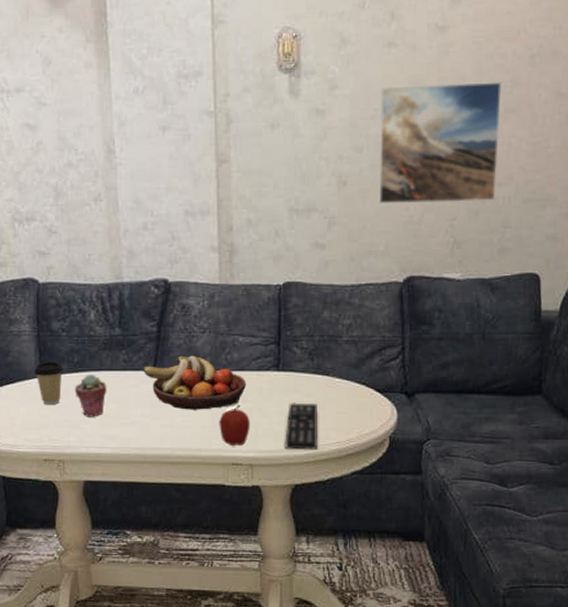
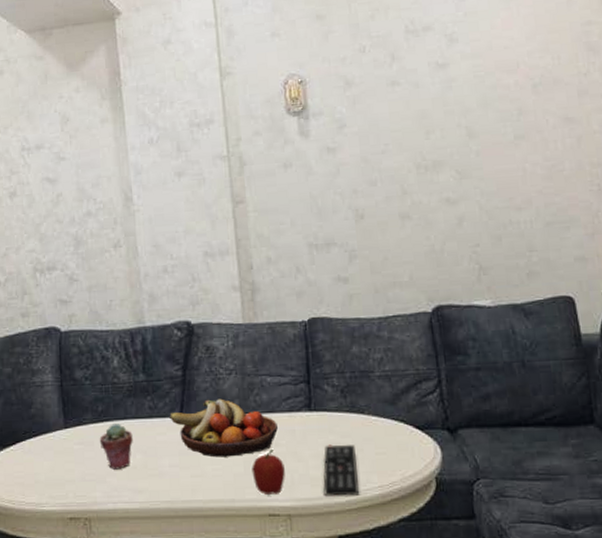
coffee cup: present [34,362,64,405] -> none [57,412,88,458]
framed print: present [378,81,502,204] -> none [389,111,517,235]

